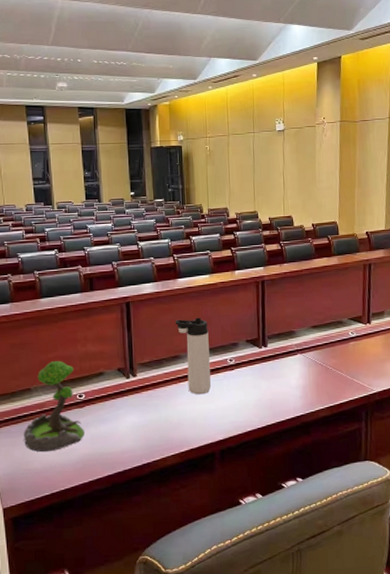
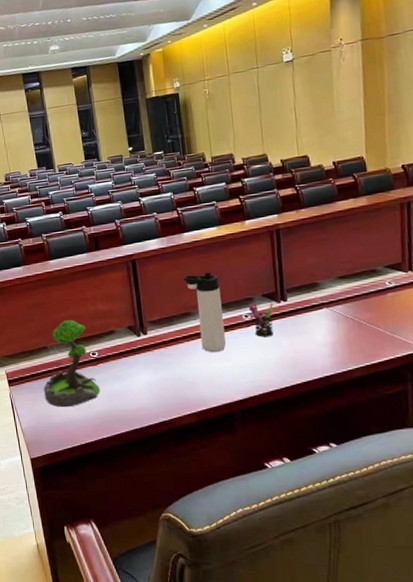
pen holder: none [233,348,255,381] -> present [248,302,274,338]

